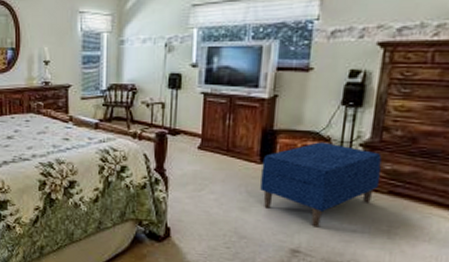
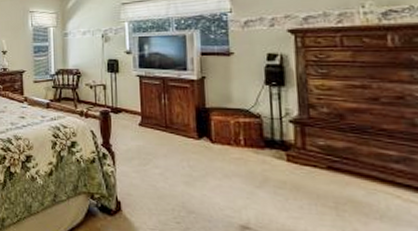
bench: present [260,142,382,228] -> none [200,119,316,203]

